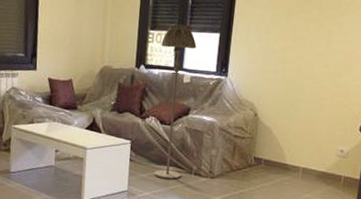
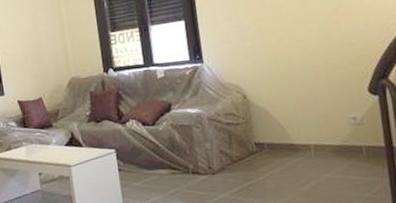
floor lamp: present [154,24,197,180] -> none [125,19,178,184]

